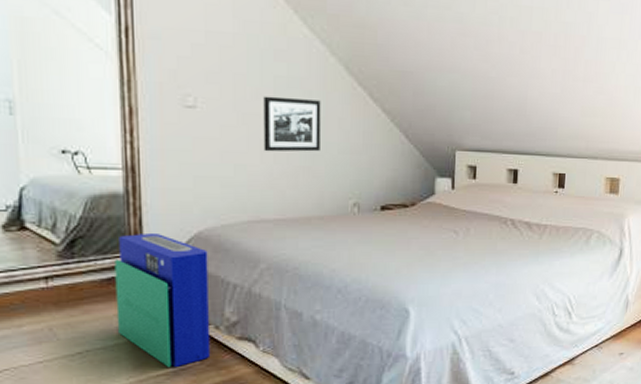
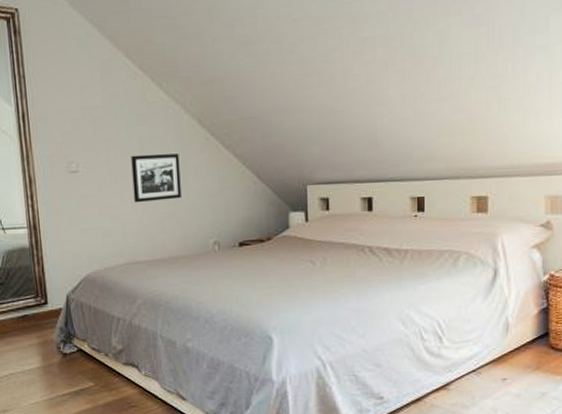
air purifier: present [114,232,211,367] -> none [26,277,103,388]

